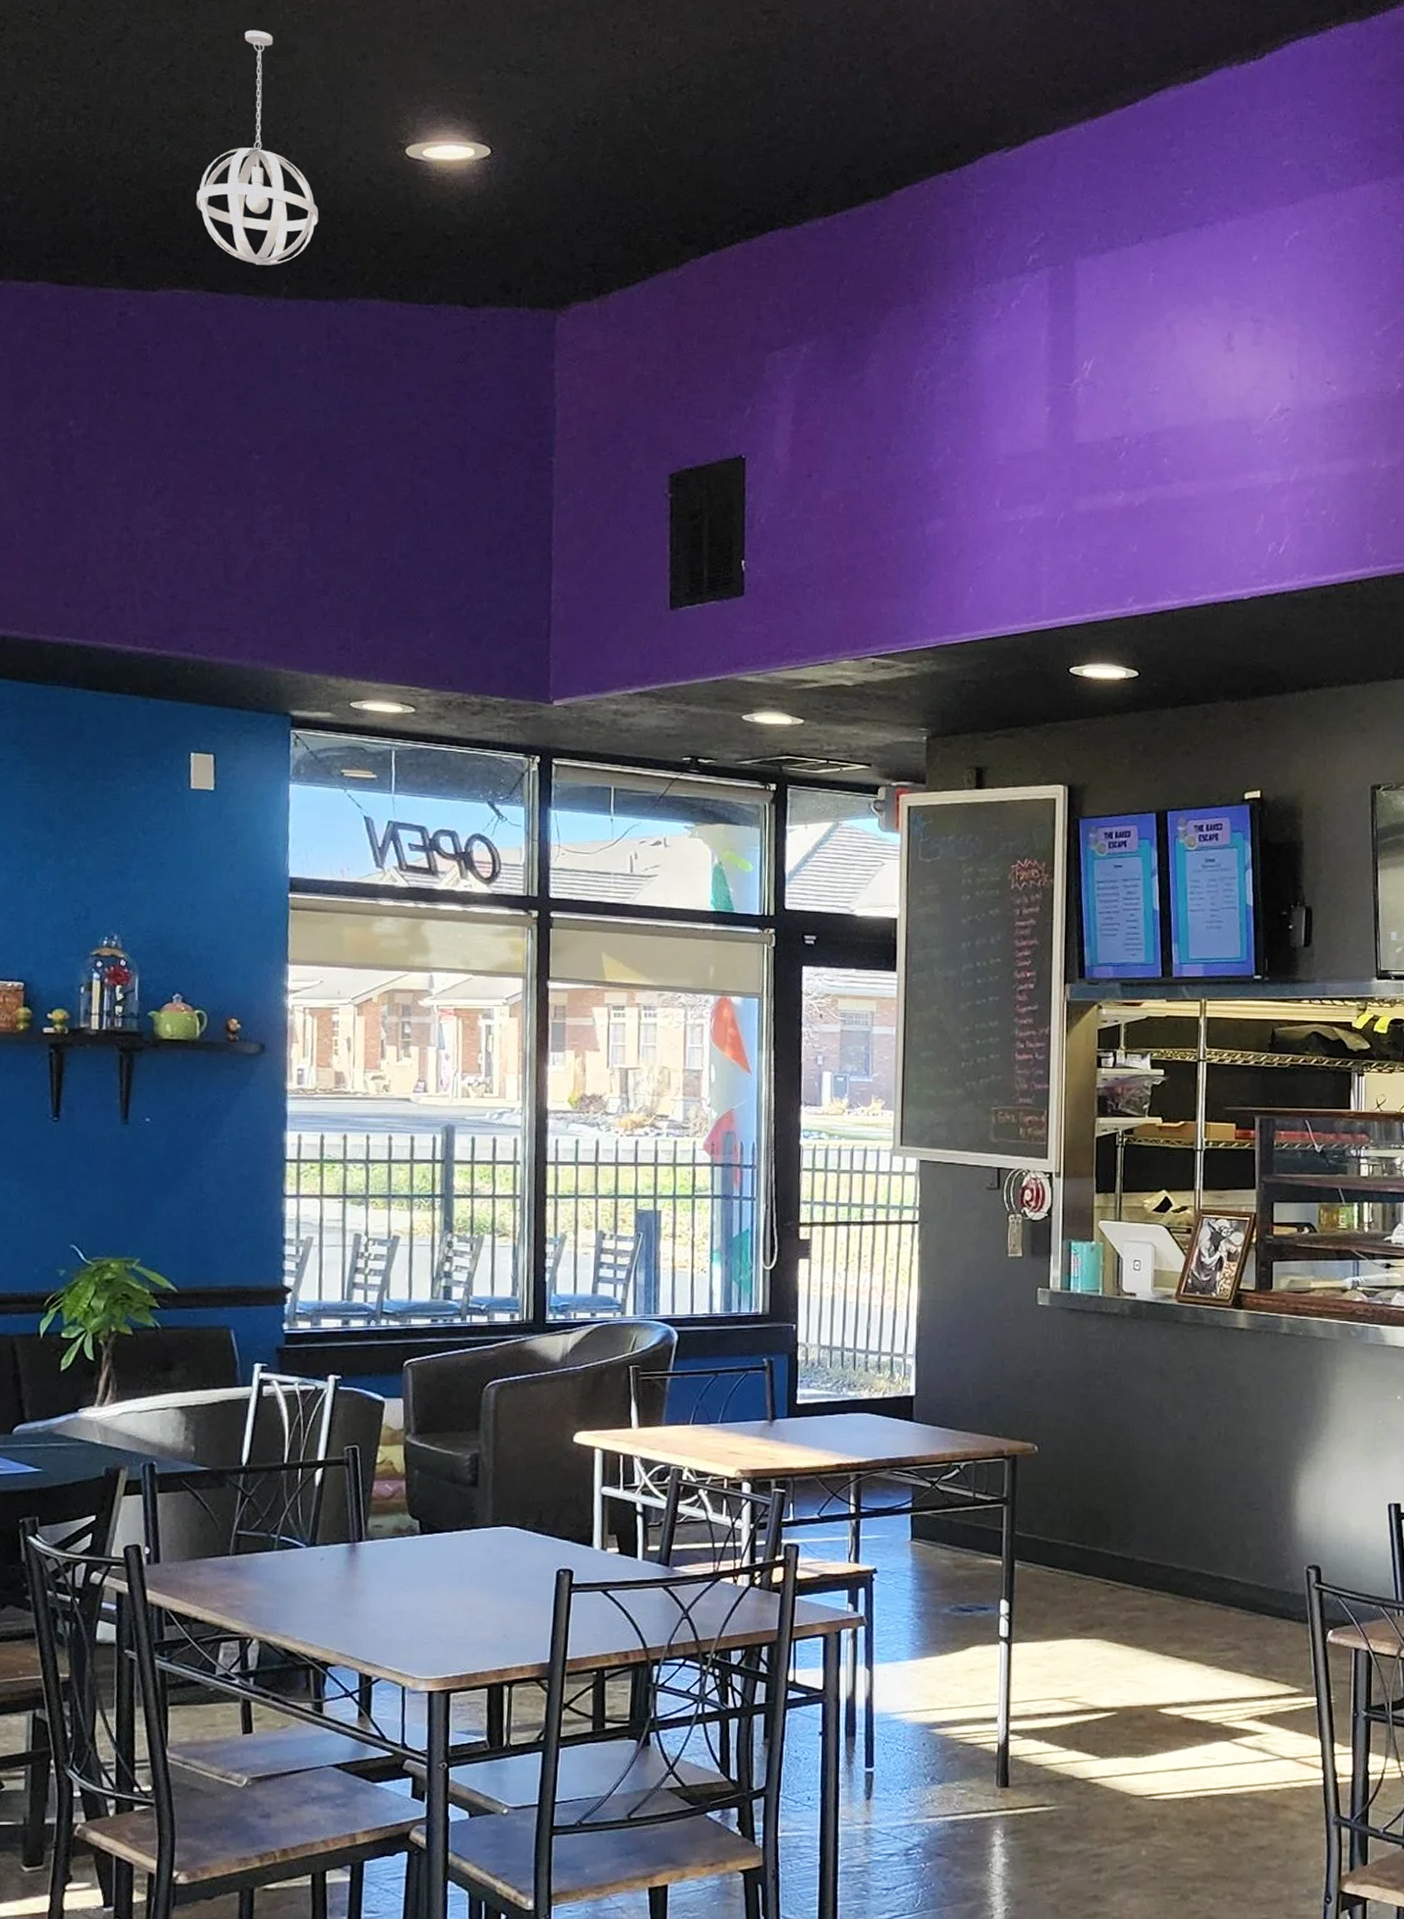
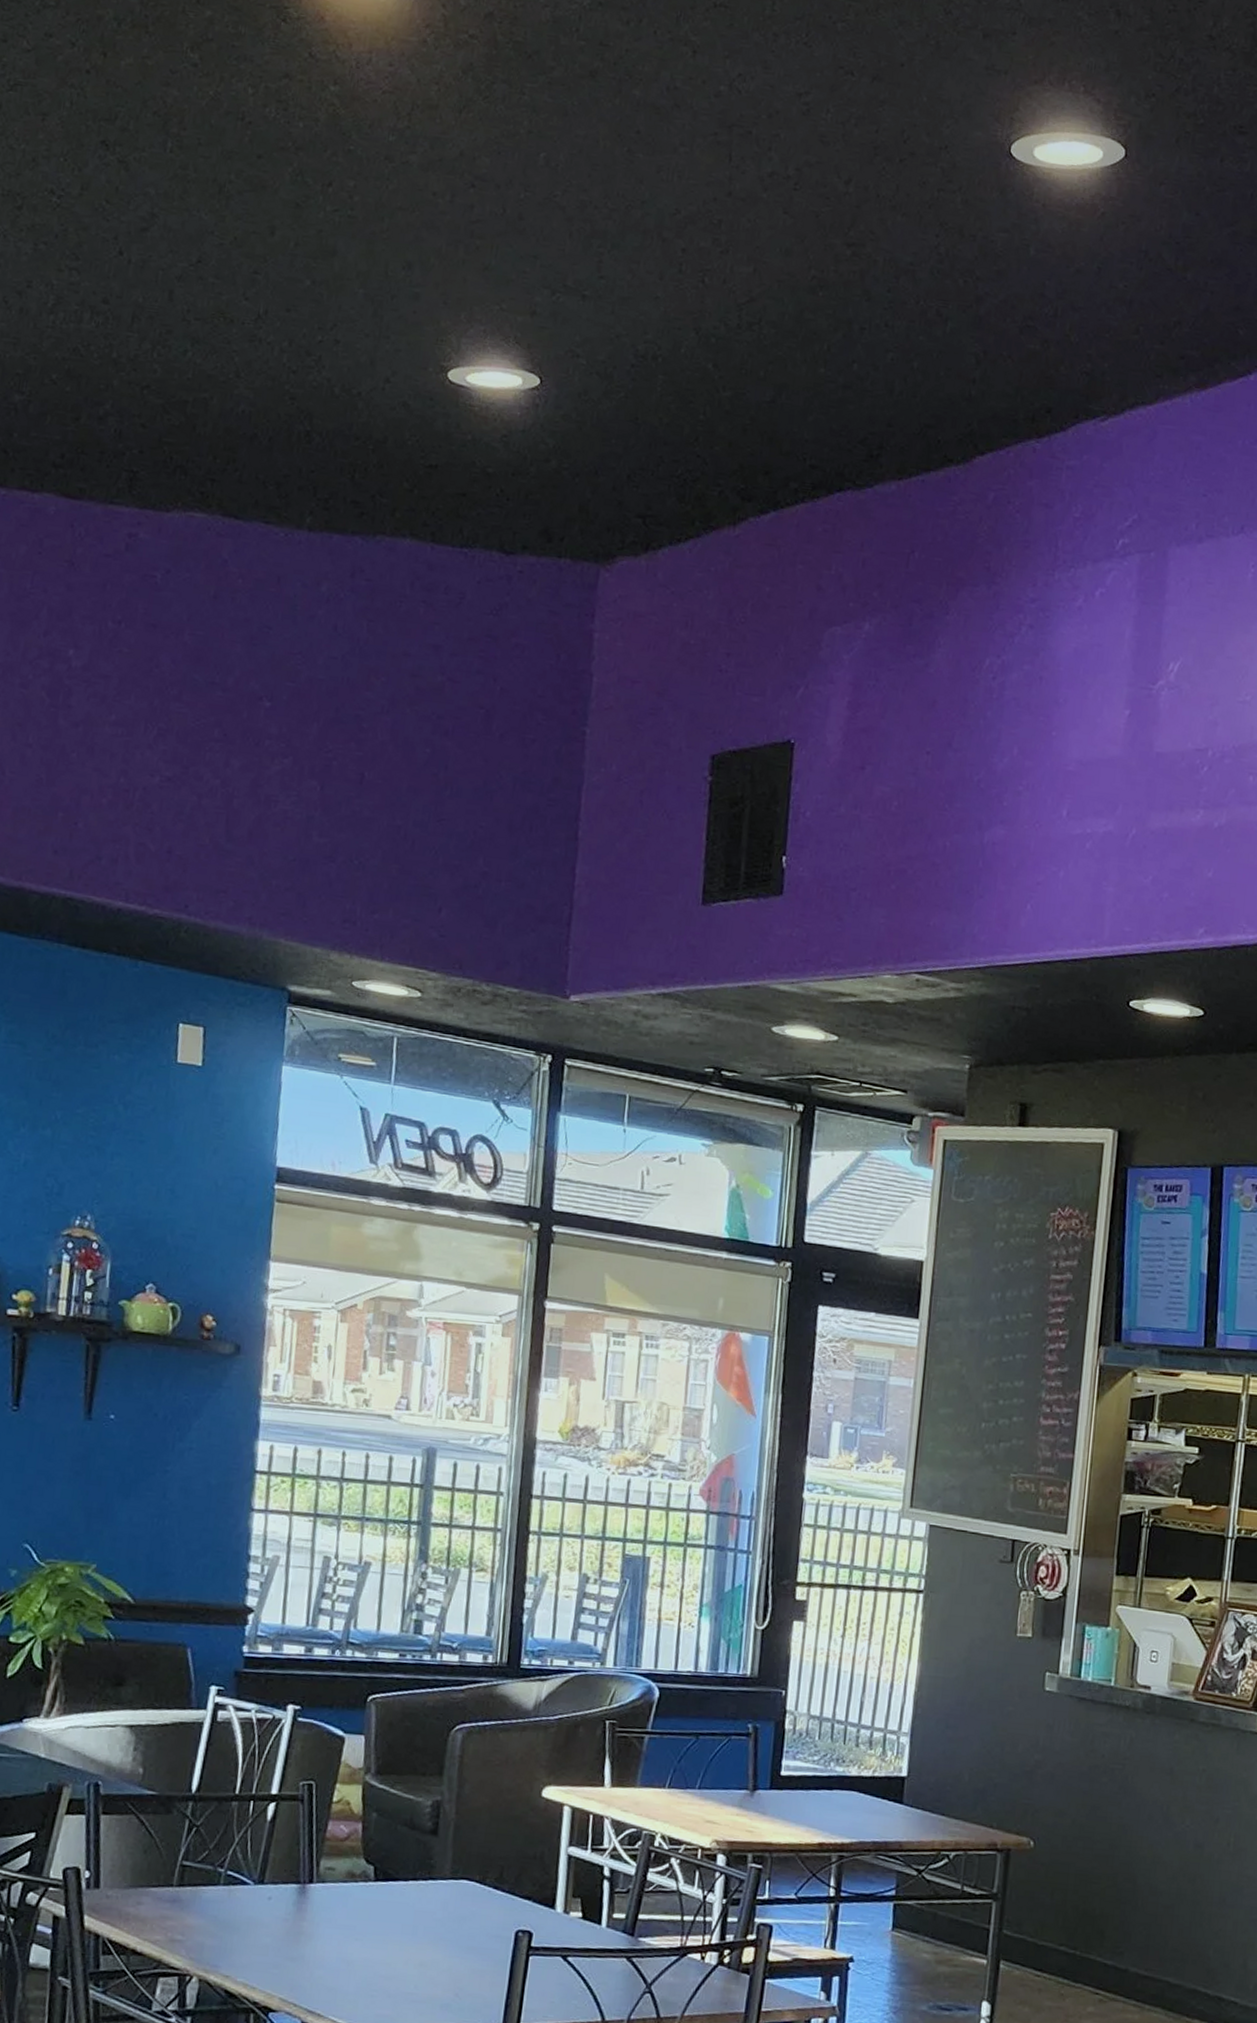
pendant light: present [196,30,319,266] -> none [218,227,350,493]

